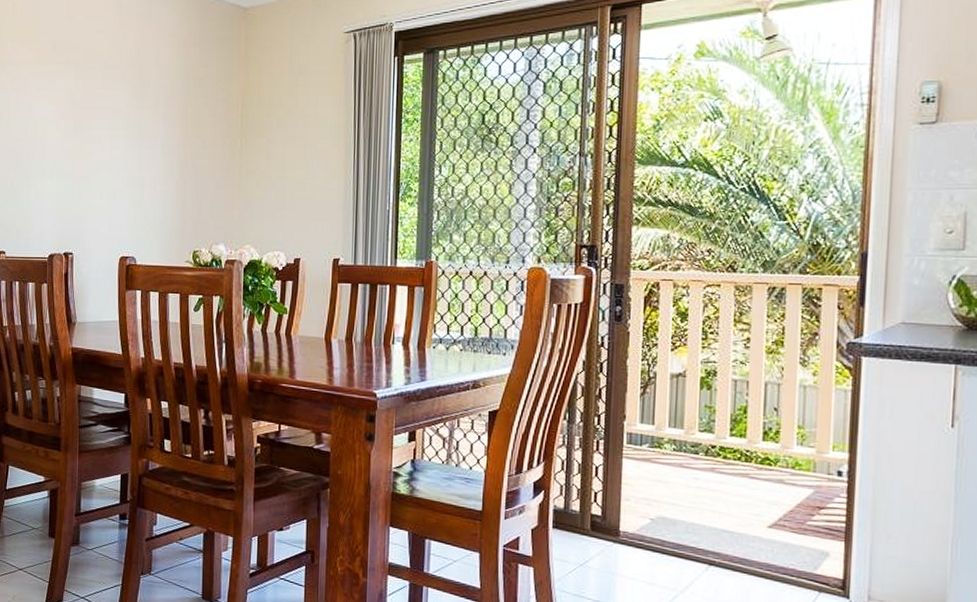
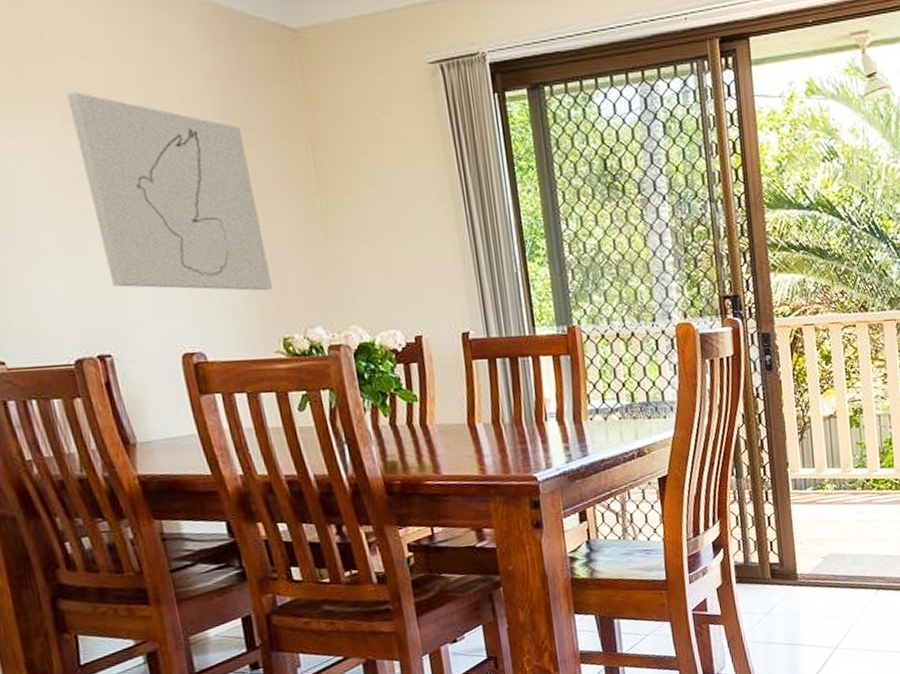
wall art: none [82,57,194,212] -> present [66,92,272,291]

